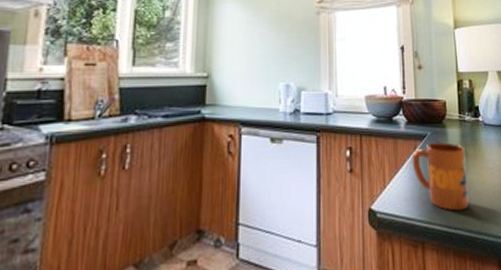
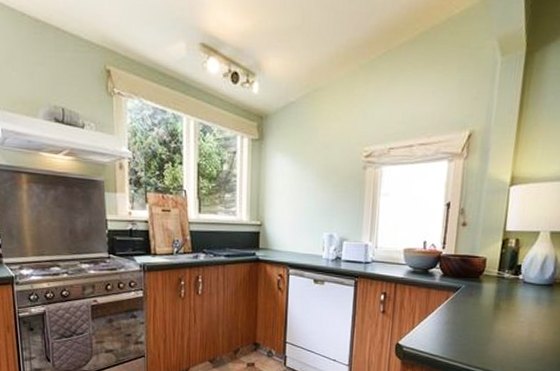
mug: present [412,142,469,211] -> none [442,295,498,354]

